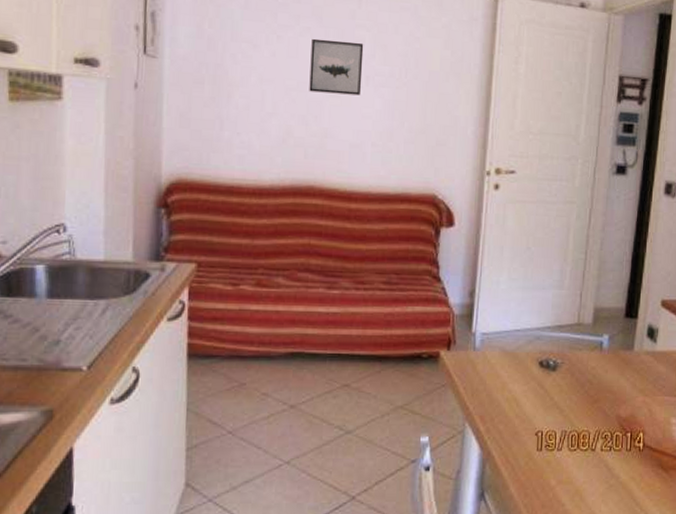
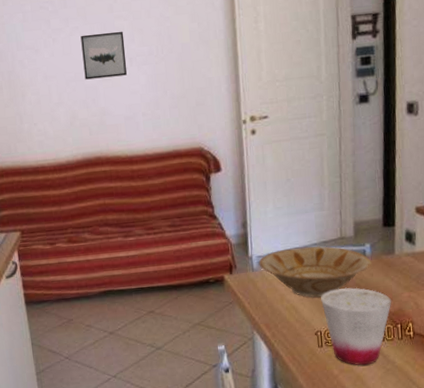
bowl: none [482,328,607,391] -> present [258,245,371,298]
cup: none [547,382,625,478] -> present [321,287,392,366]

